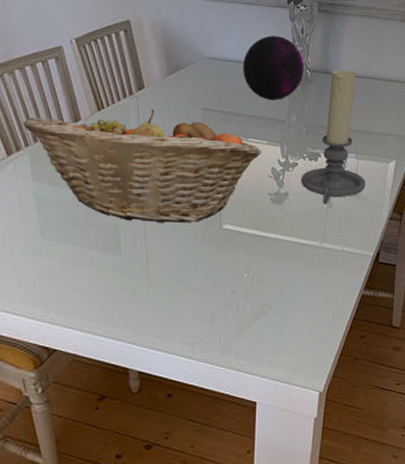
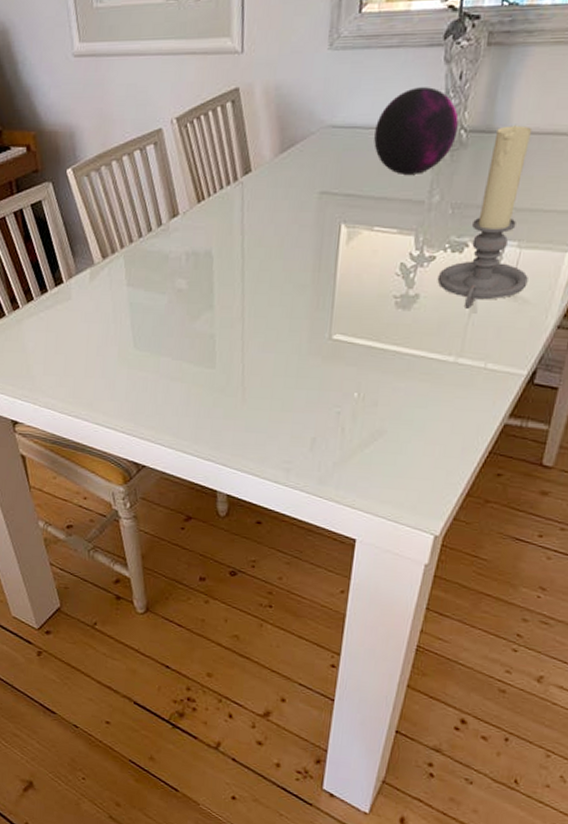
fruit basket: present [23,109,261,223] -> none [119,197,389,332]

